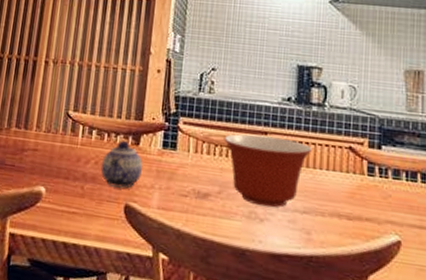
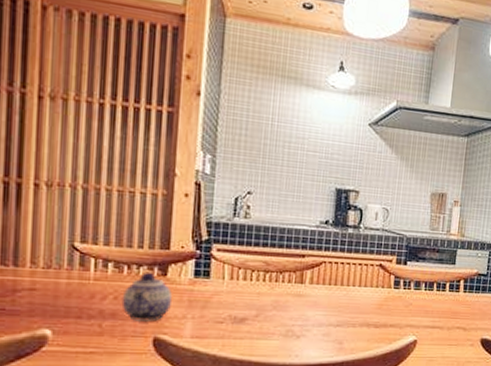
mixing bowl: present [224,134,313,208] -> none [261,257,347,325]

